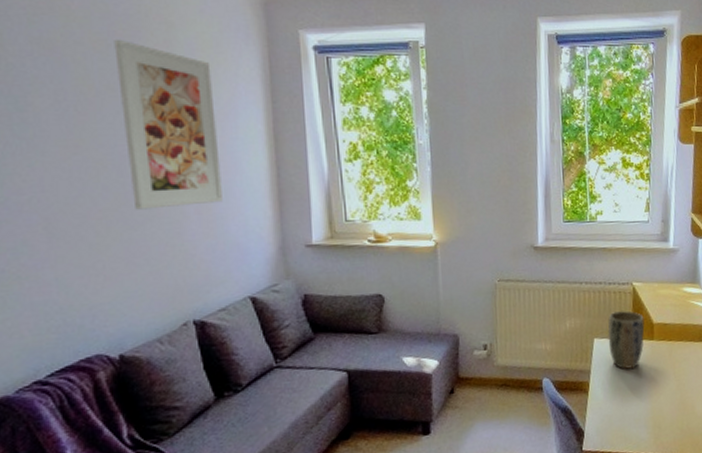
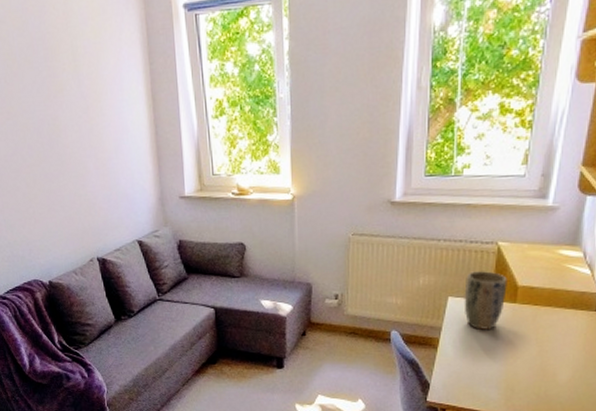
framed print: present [114,38,223,210] -> none [27,15,114,165]

